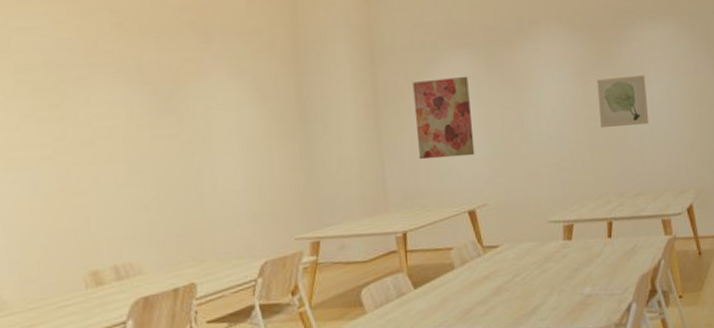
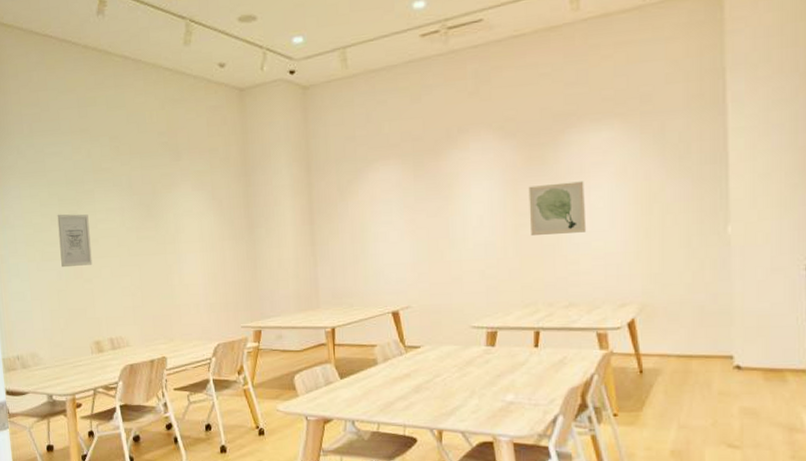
wall art: none [30,107,86,178] -> present [57,214,93,268]
wall art: present [412,76,475,160] -> none [344,185,400,263]

